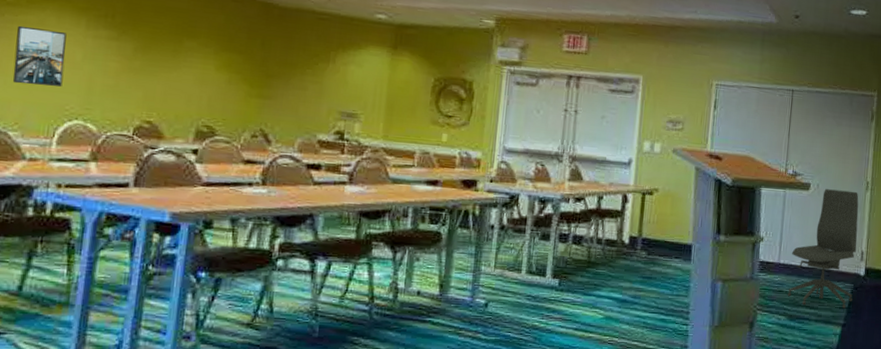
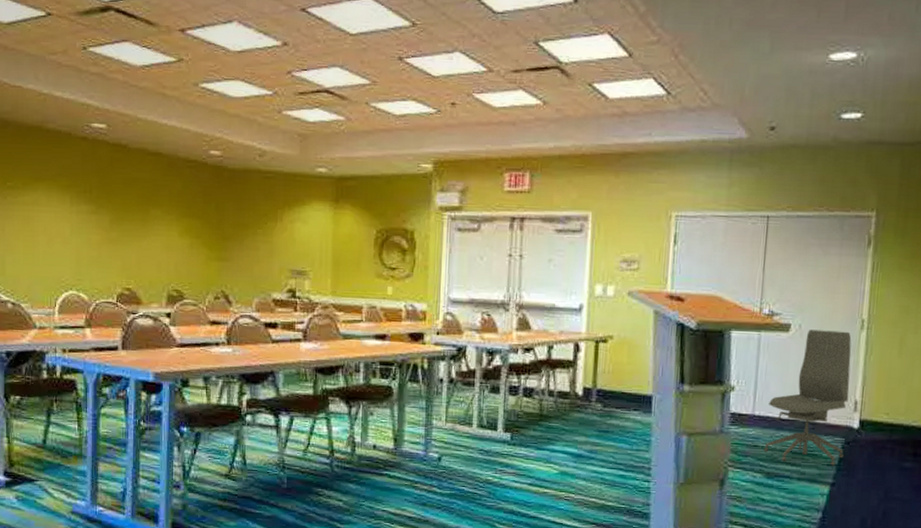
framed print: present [12,25,67,86] -> none [17,206,57,261]

